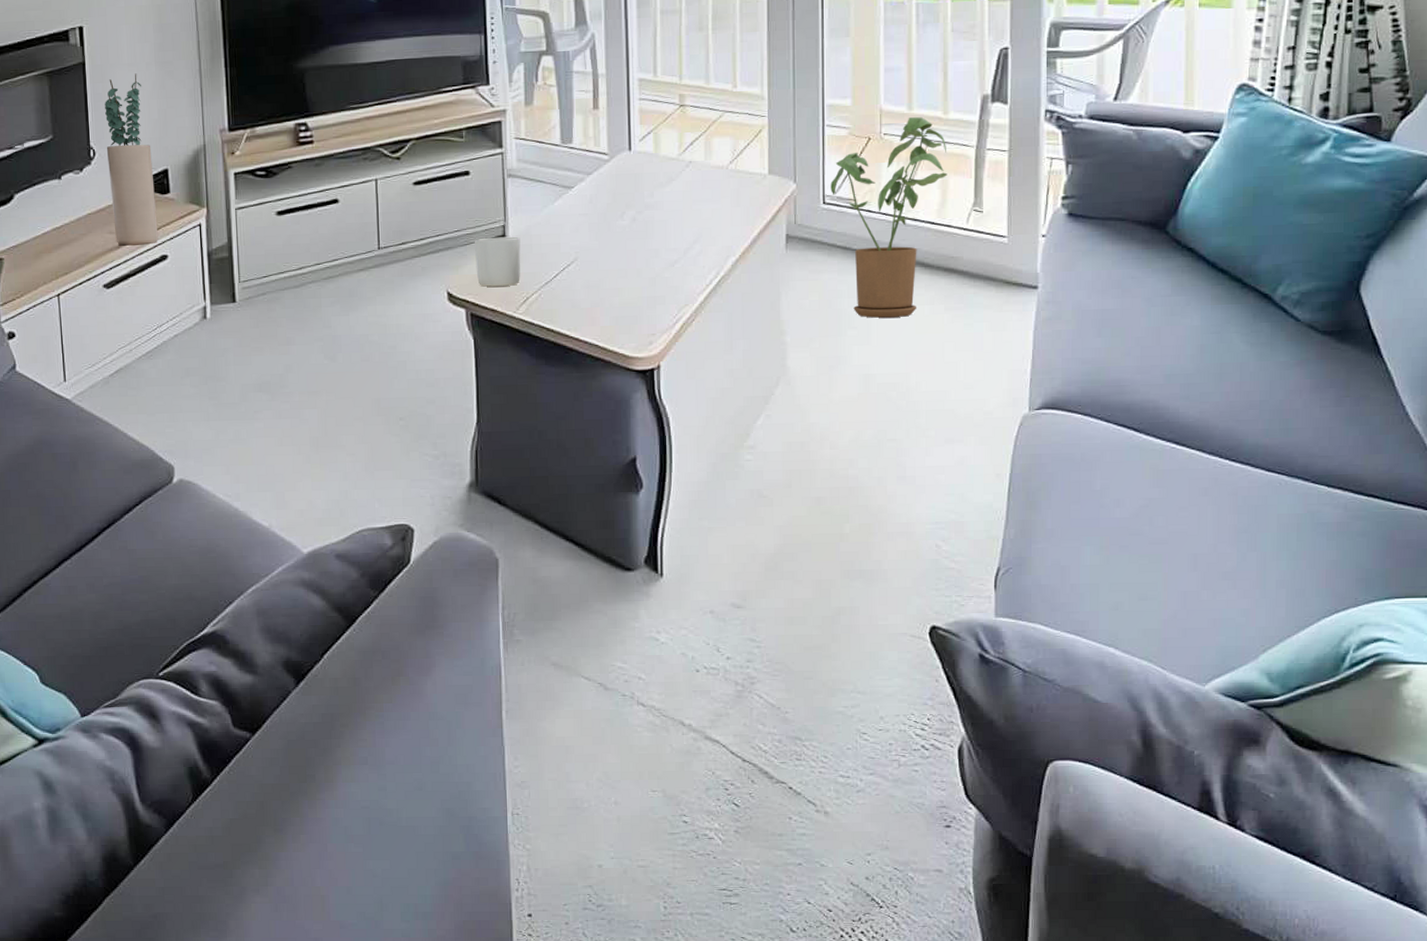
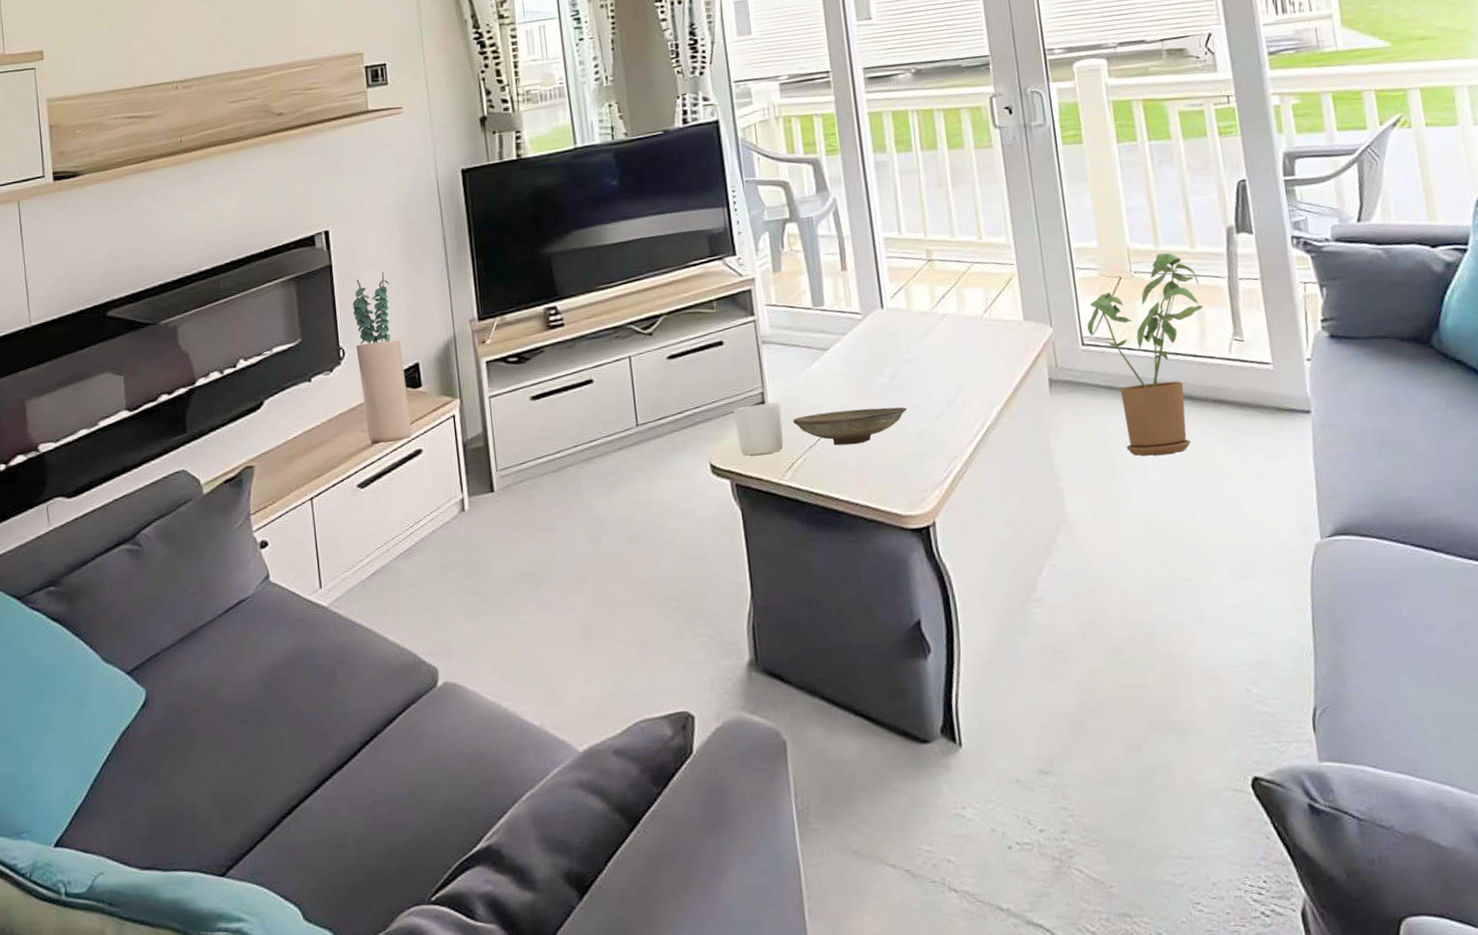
decorative bowl: none [531,249,644,284] -> present [793,407,907,446]

